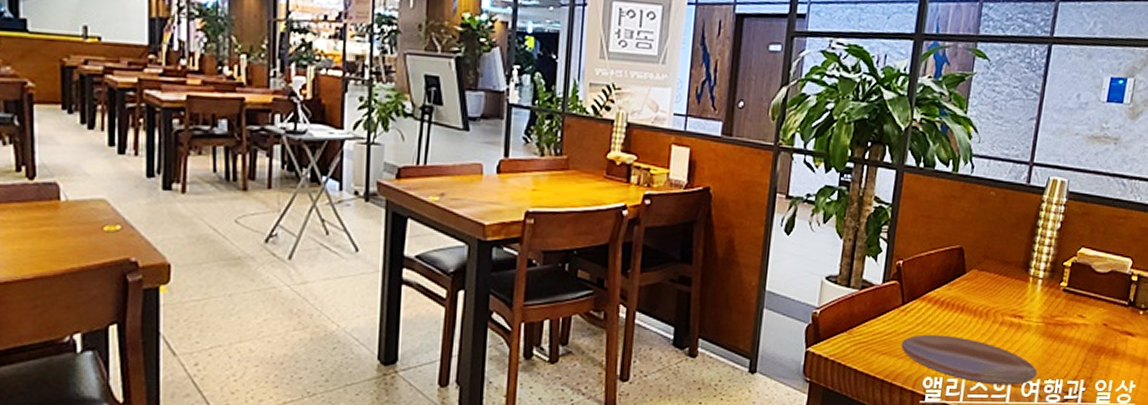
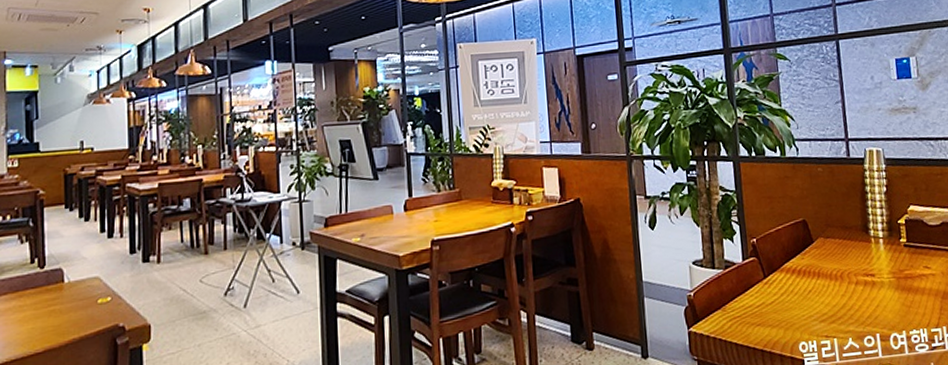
plate: present [901,334,1038,386] -> none [771,300,902,342]

